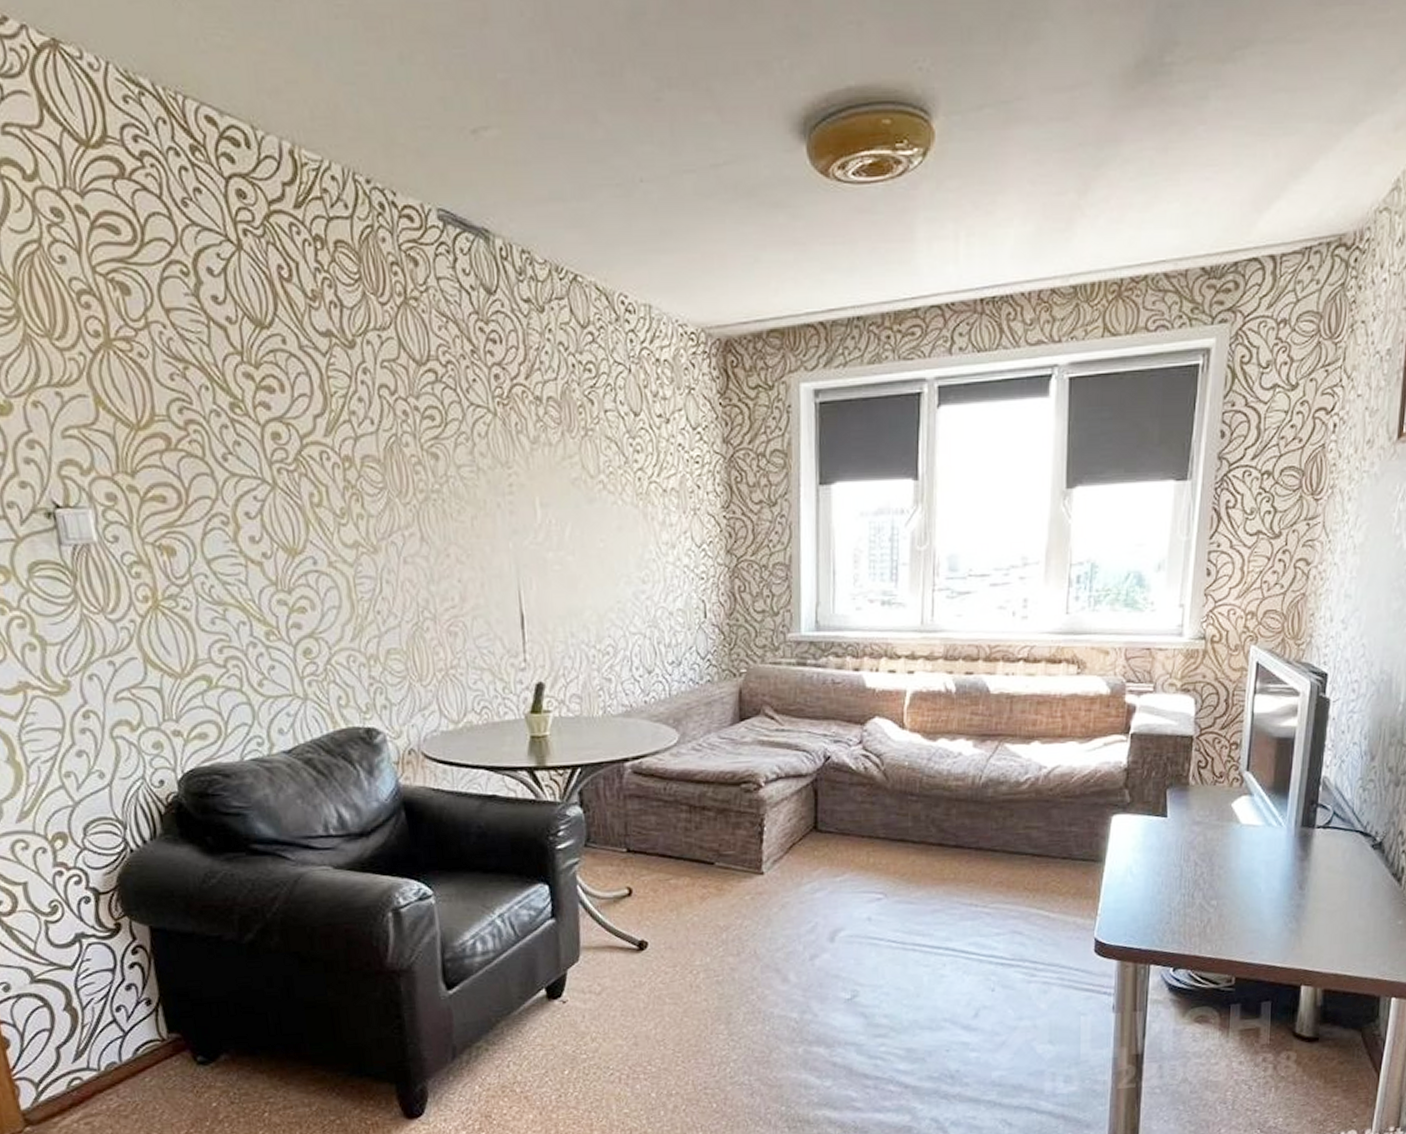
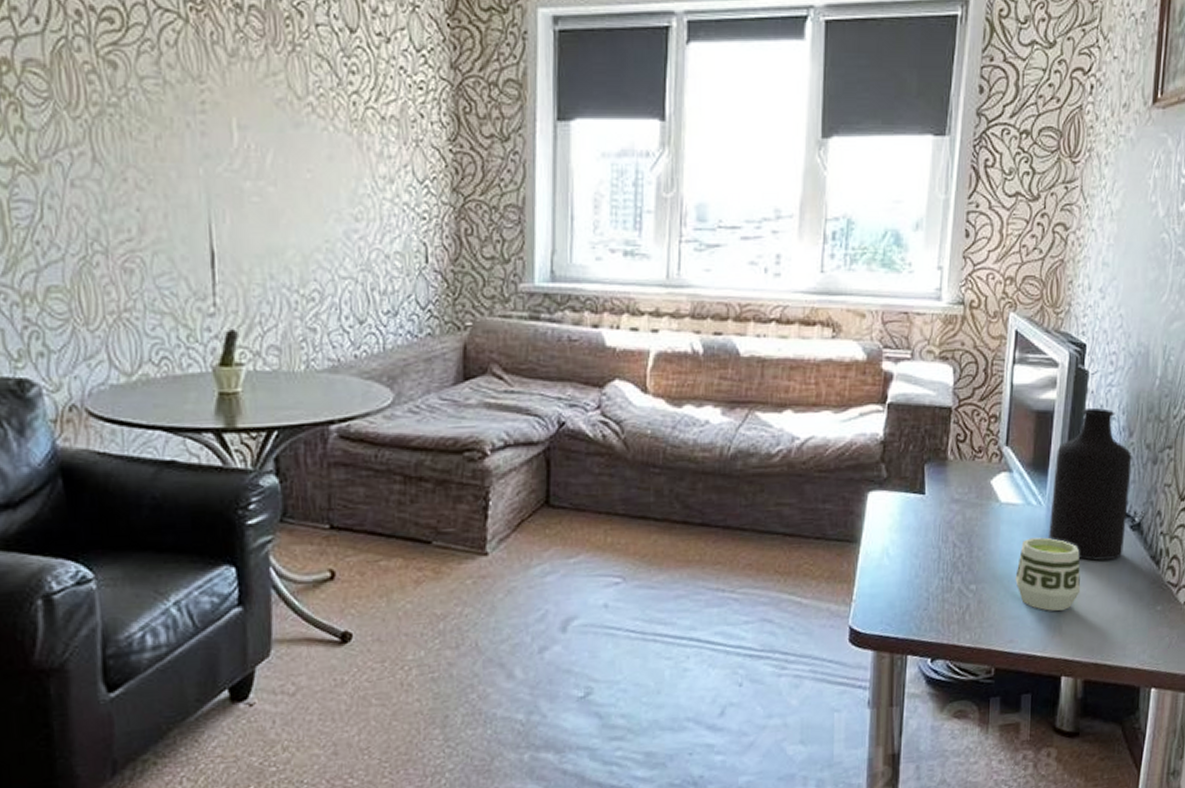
cup: none [1255,856,1321,925] -> present [1015,537,1081,612]
bottle: none [1289,733,1374,878] -> present [1049,407,1132,561]

